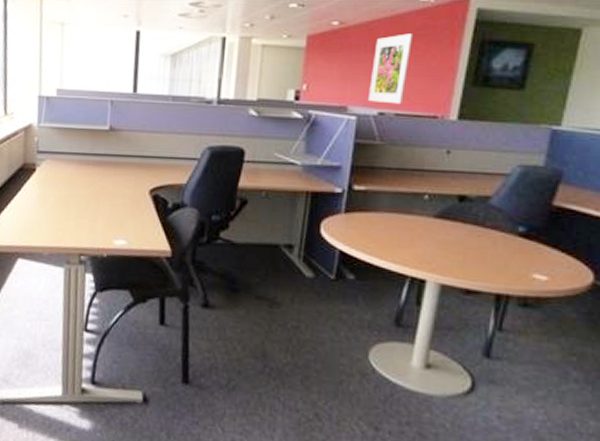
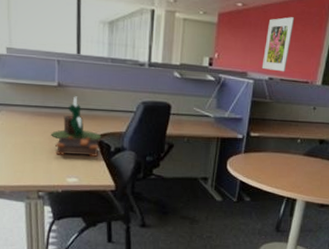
plant pot: none [98,141,158,194] -> present [51,96,102,140]
bible: none [101,189,153,214] -> present [54,136,98,157]

